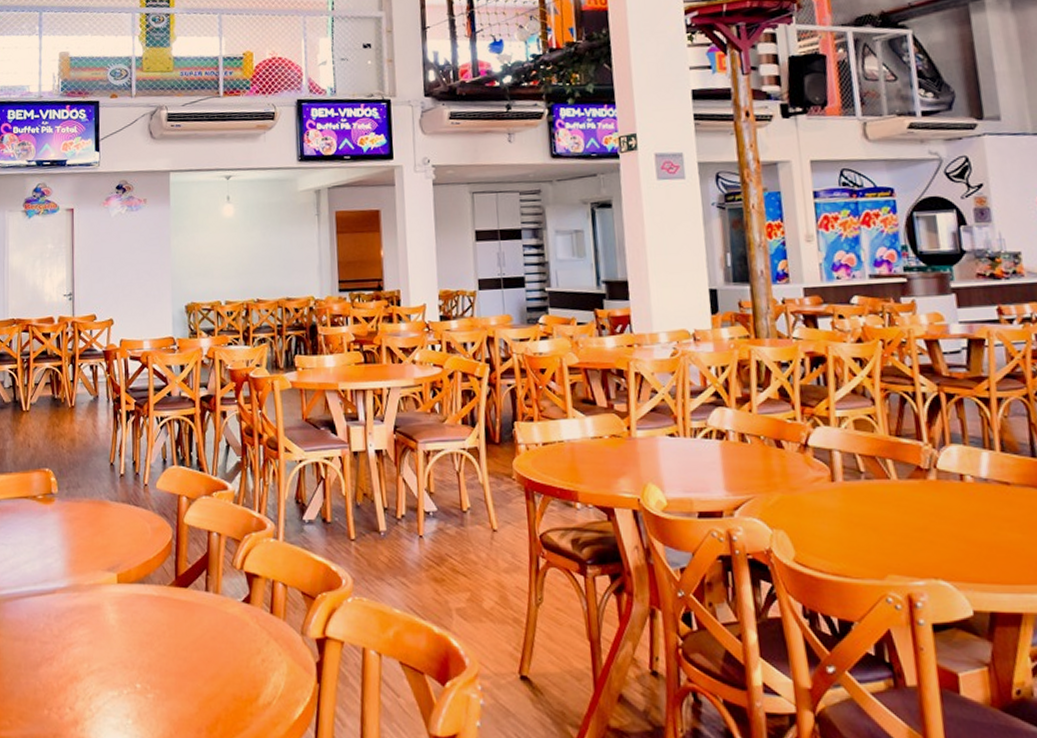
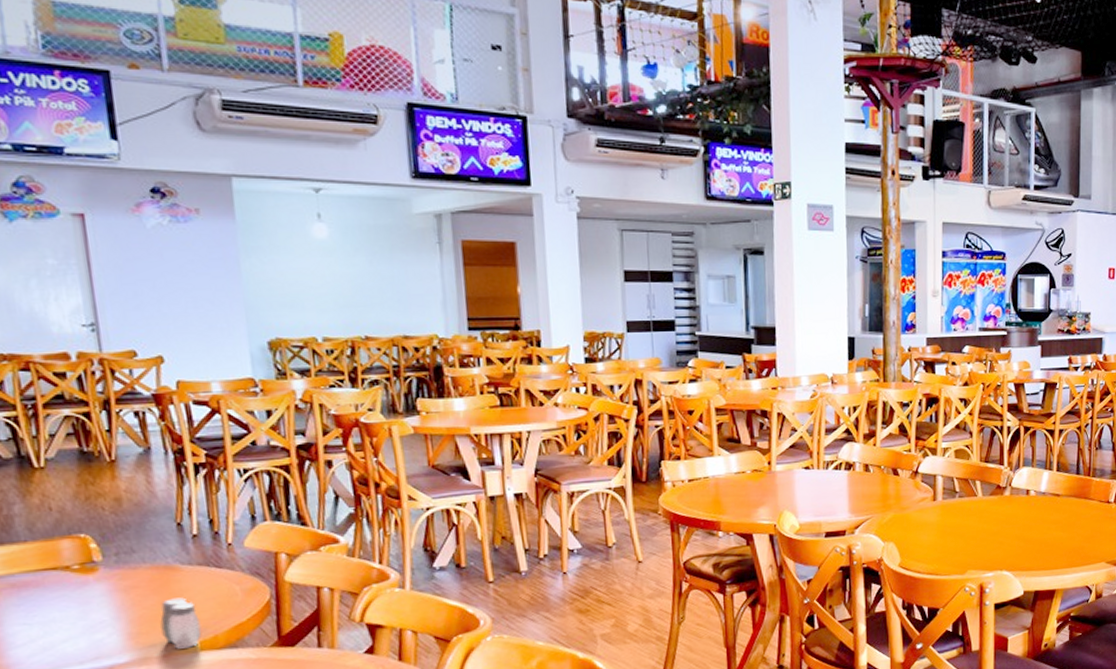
salt and pepper shaker: none [92,531,120,579] -> present [160,597,202,649]

